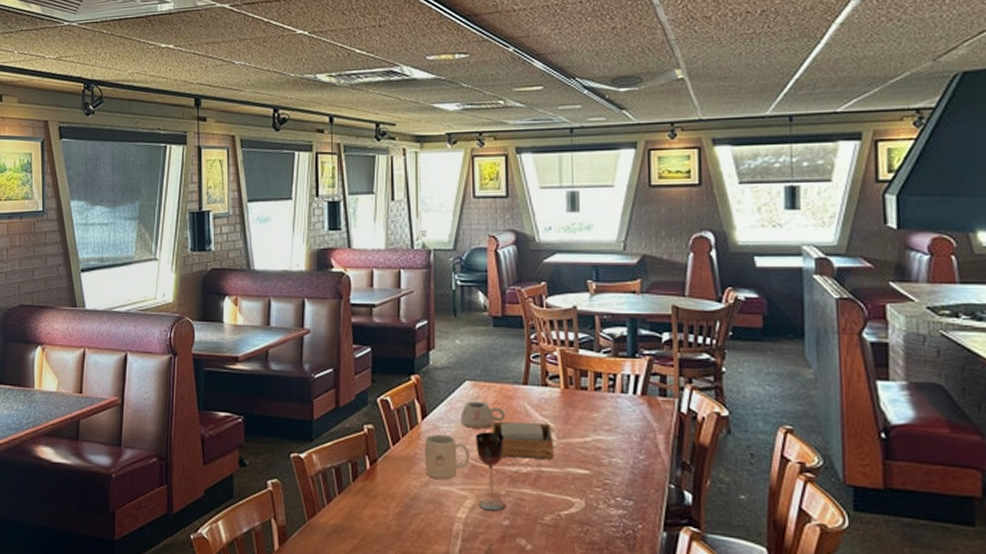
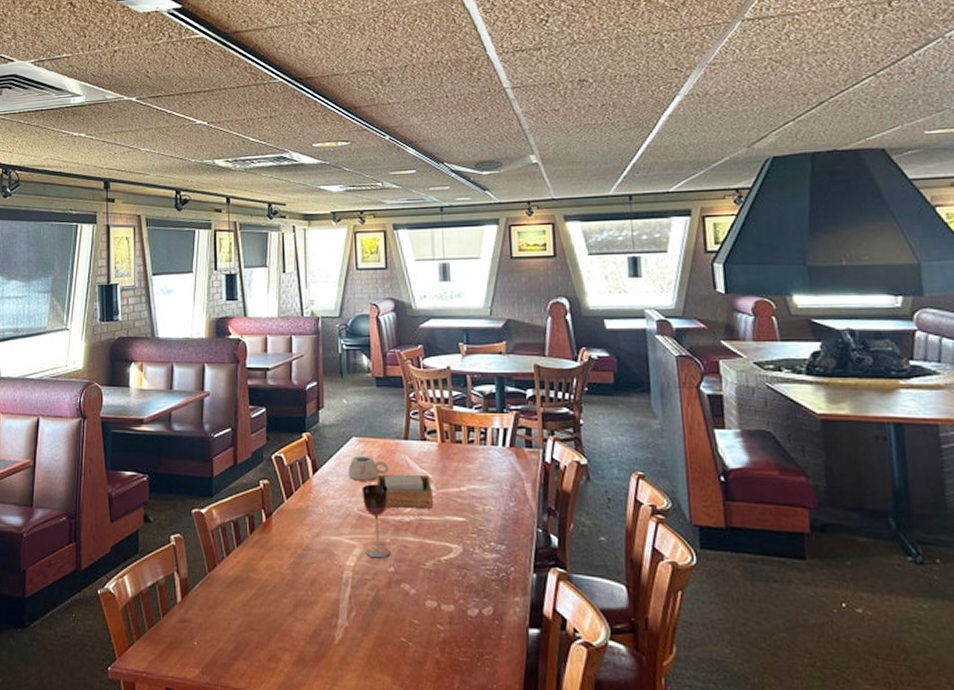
mug: present [424,434,471,480] -> none [315,488,358,531]

